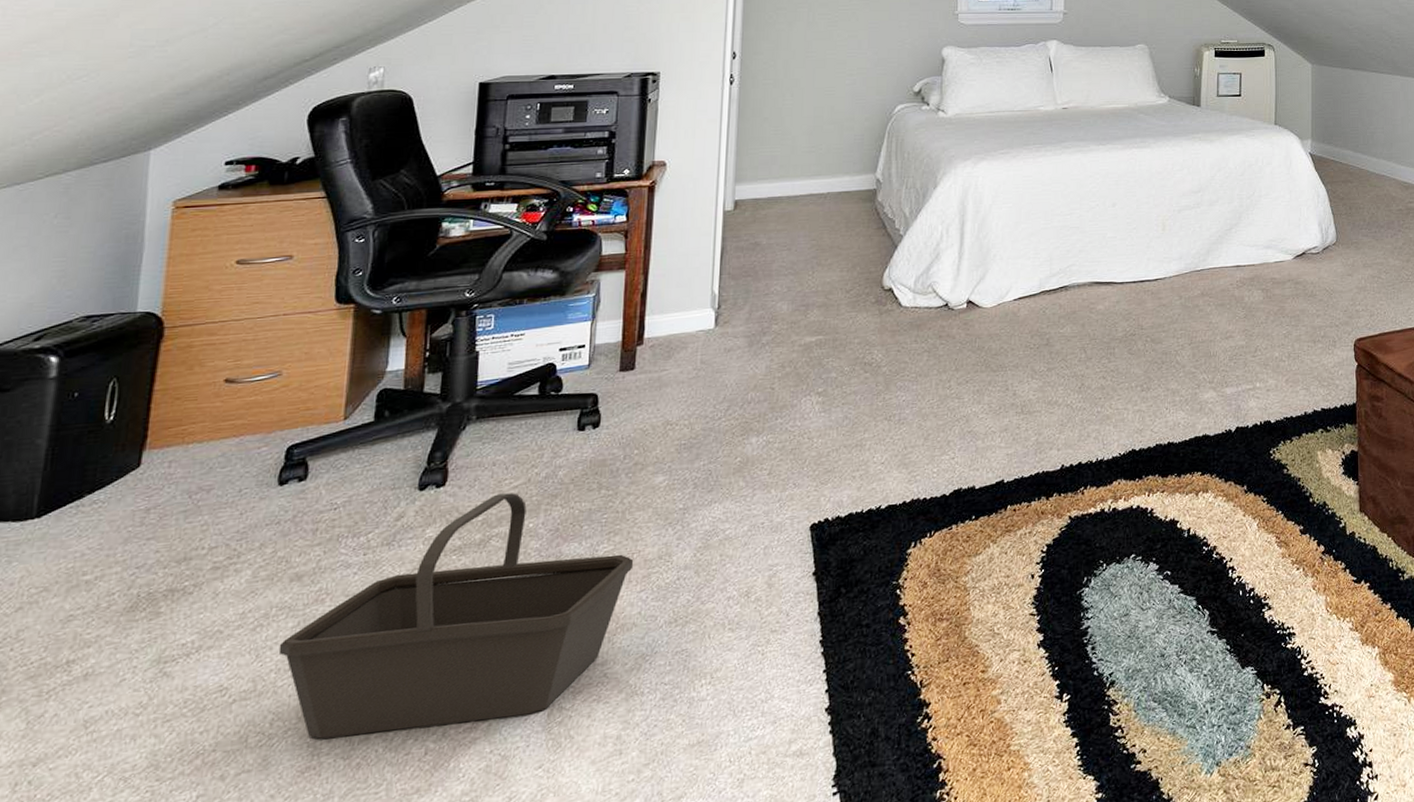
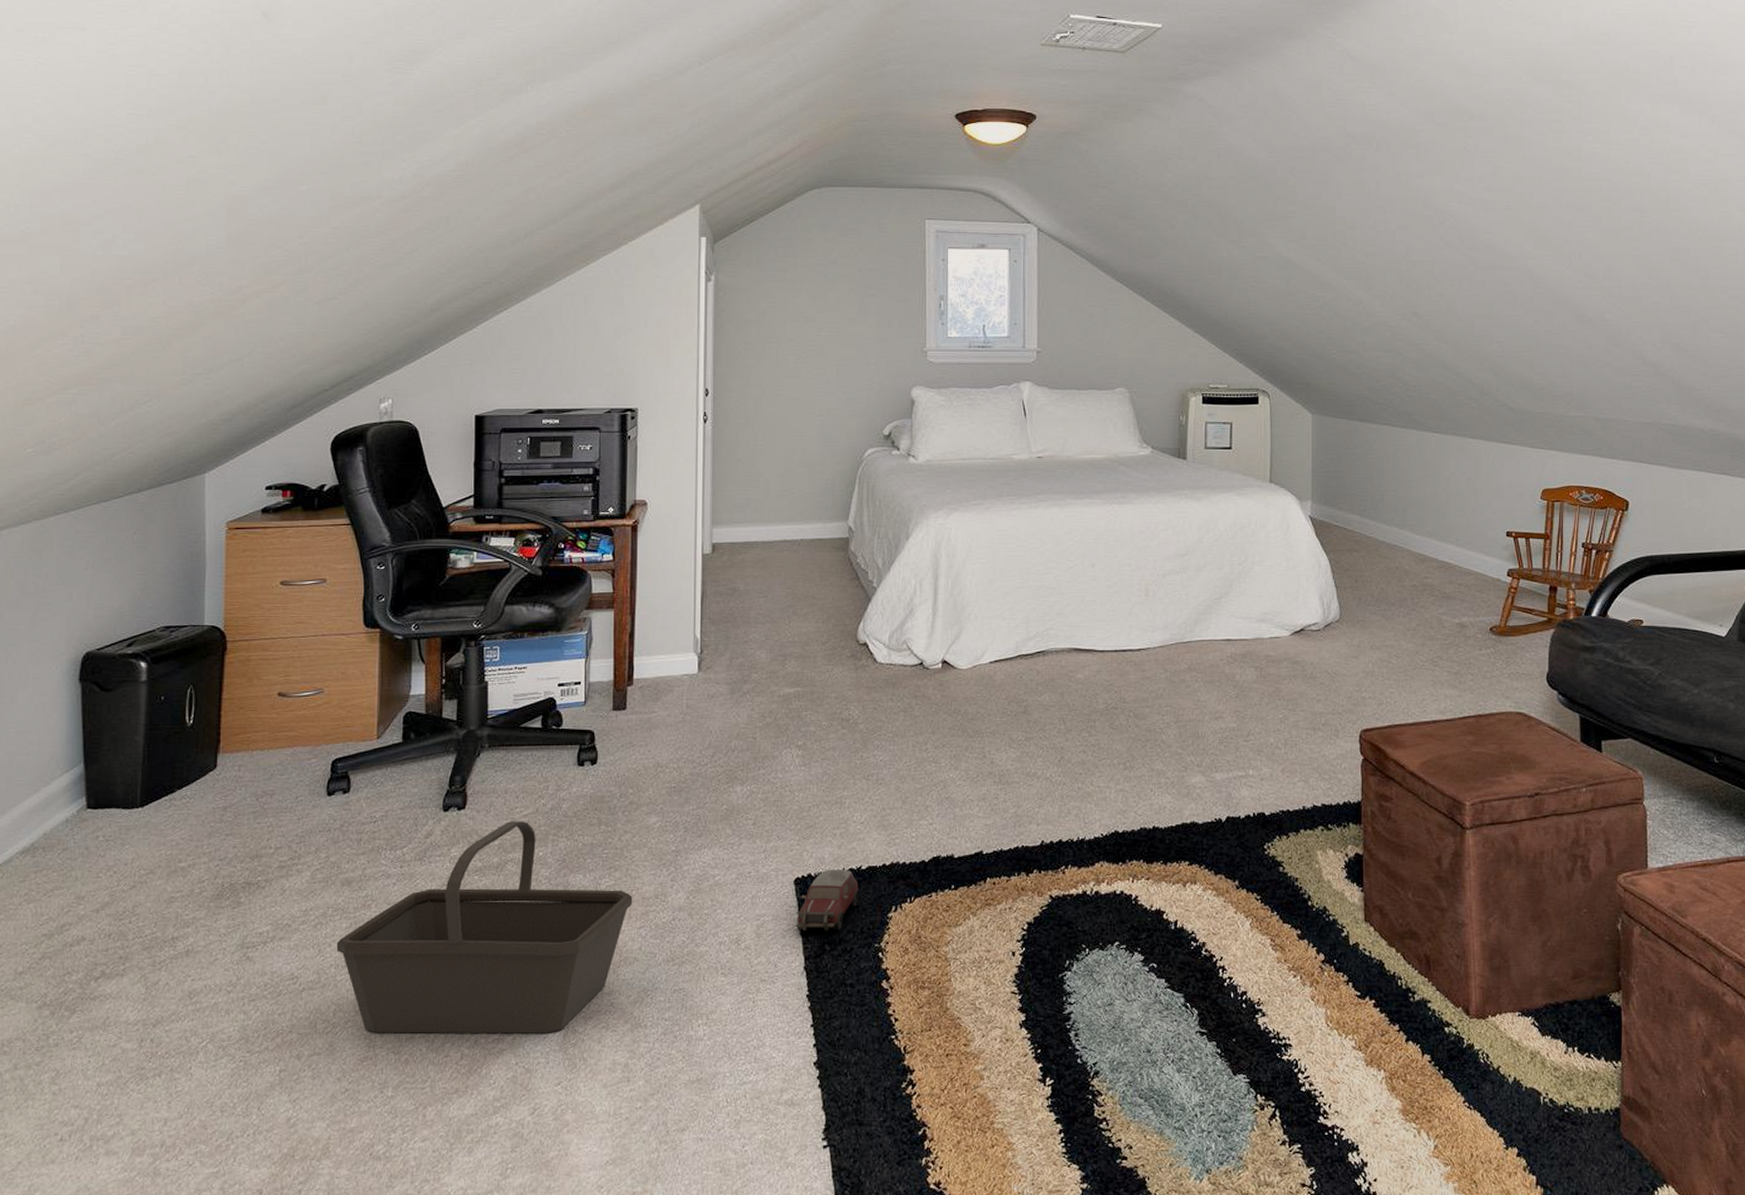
toy car: none [810,510,878,576] -> present [796,869,860,931]

